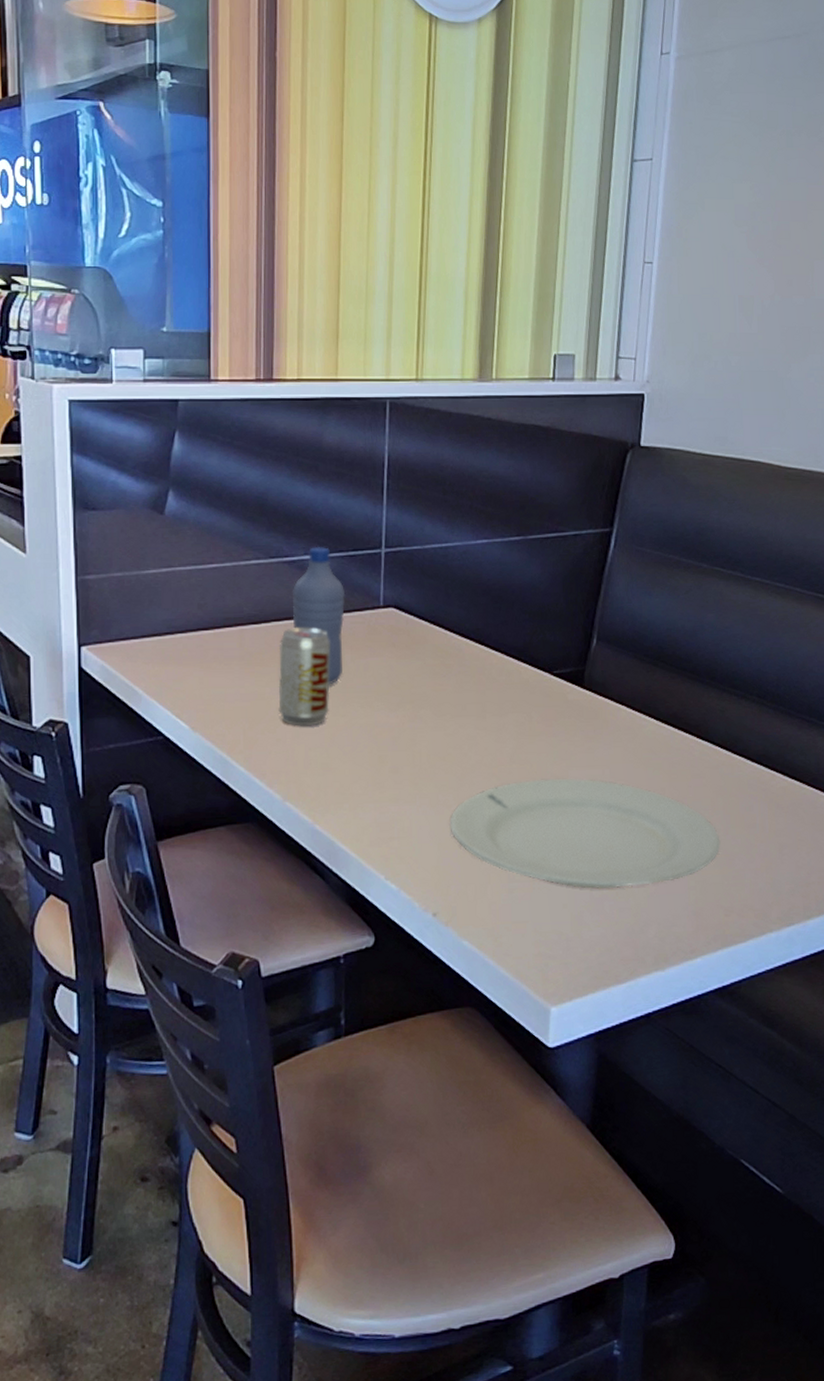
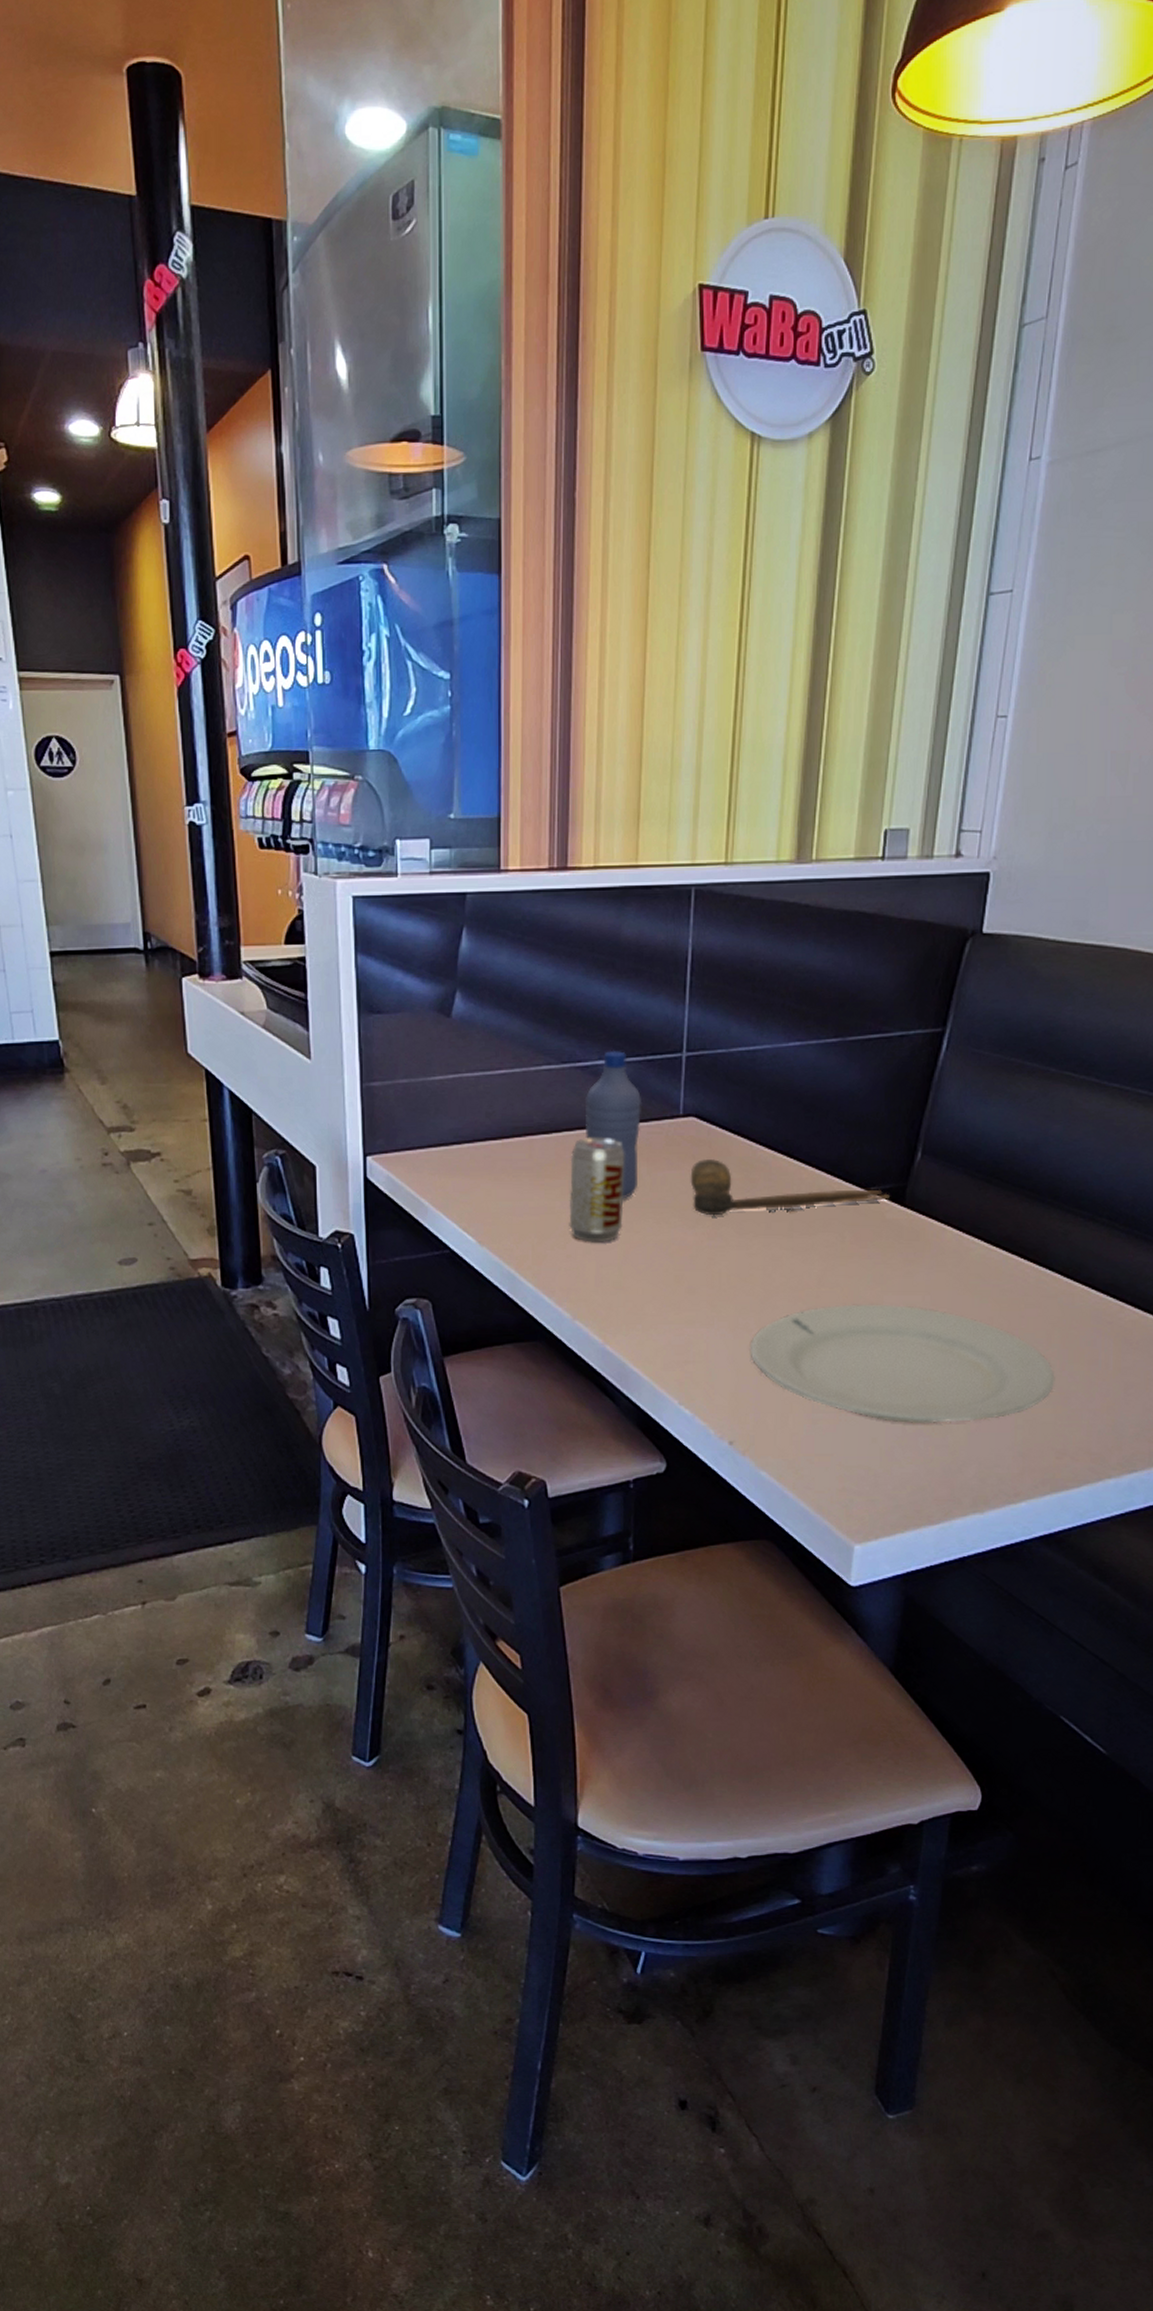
spoon: none [391,647,570,698] -> present [690,1159,890,1215]

